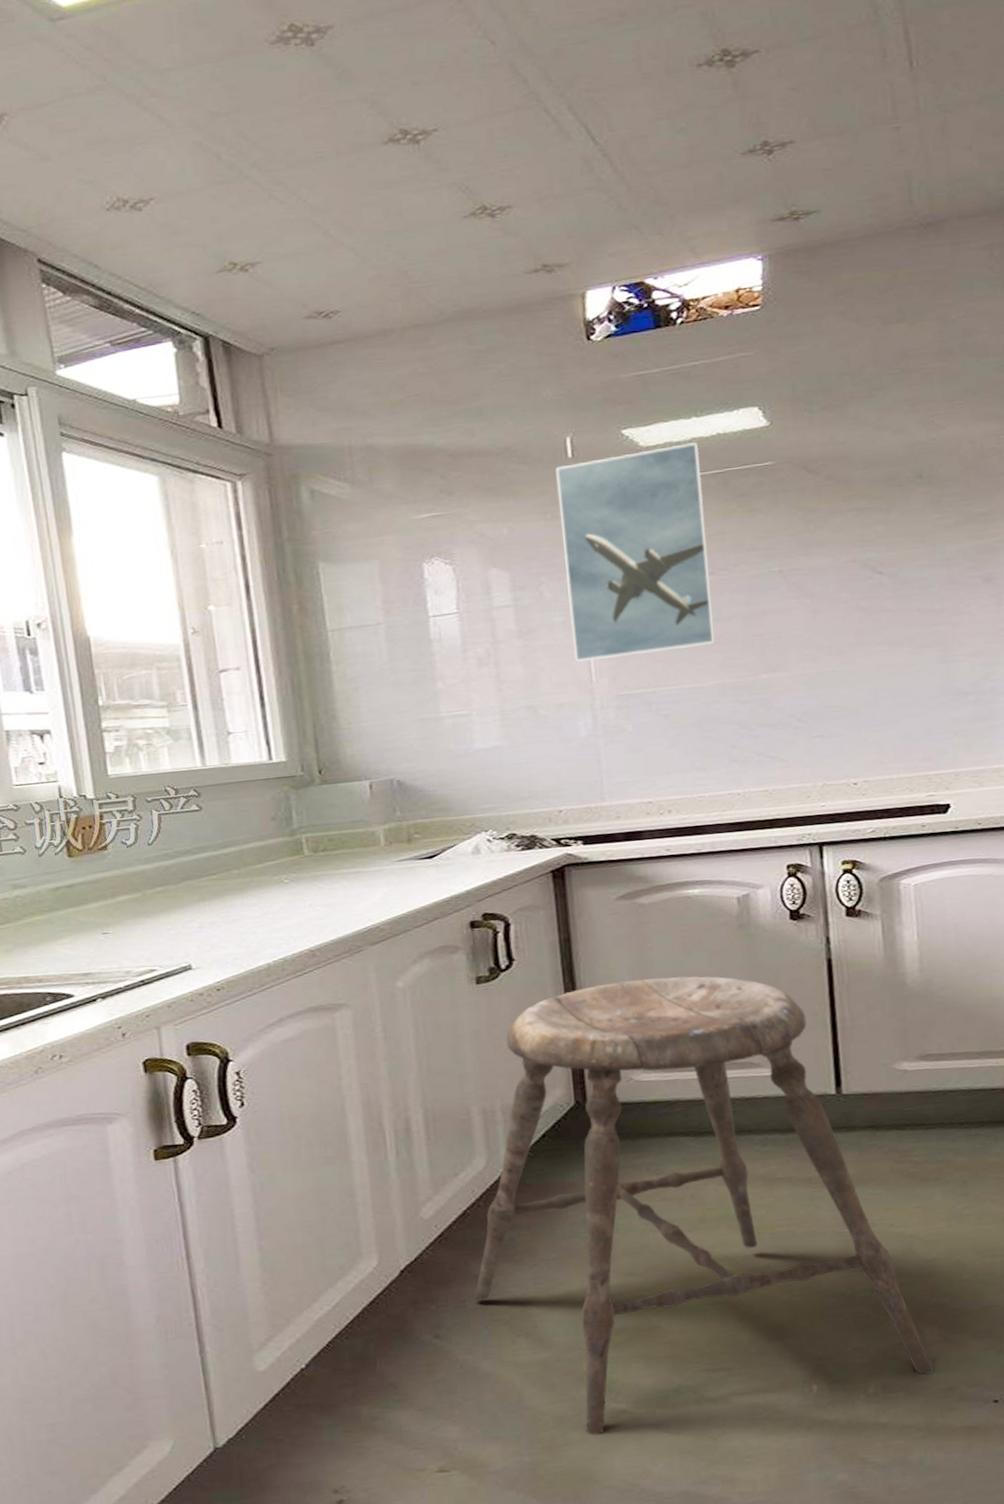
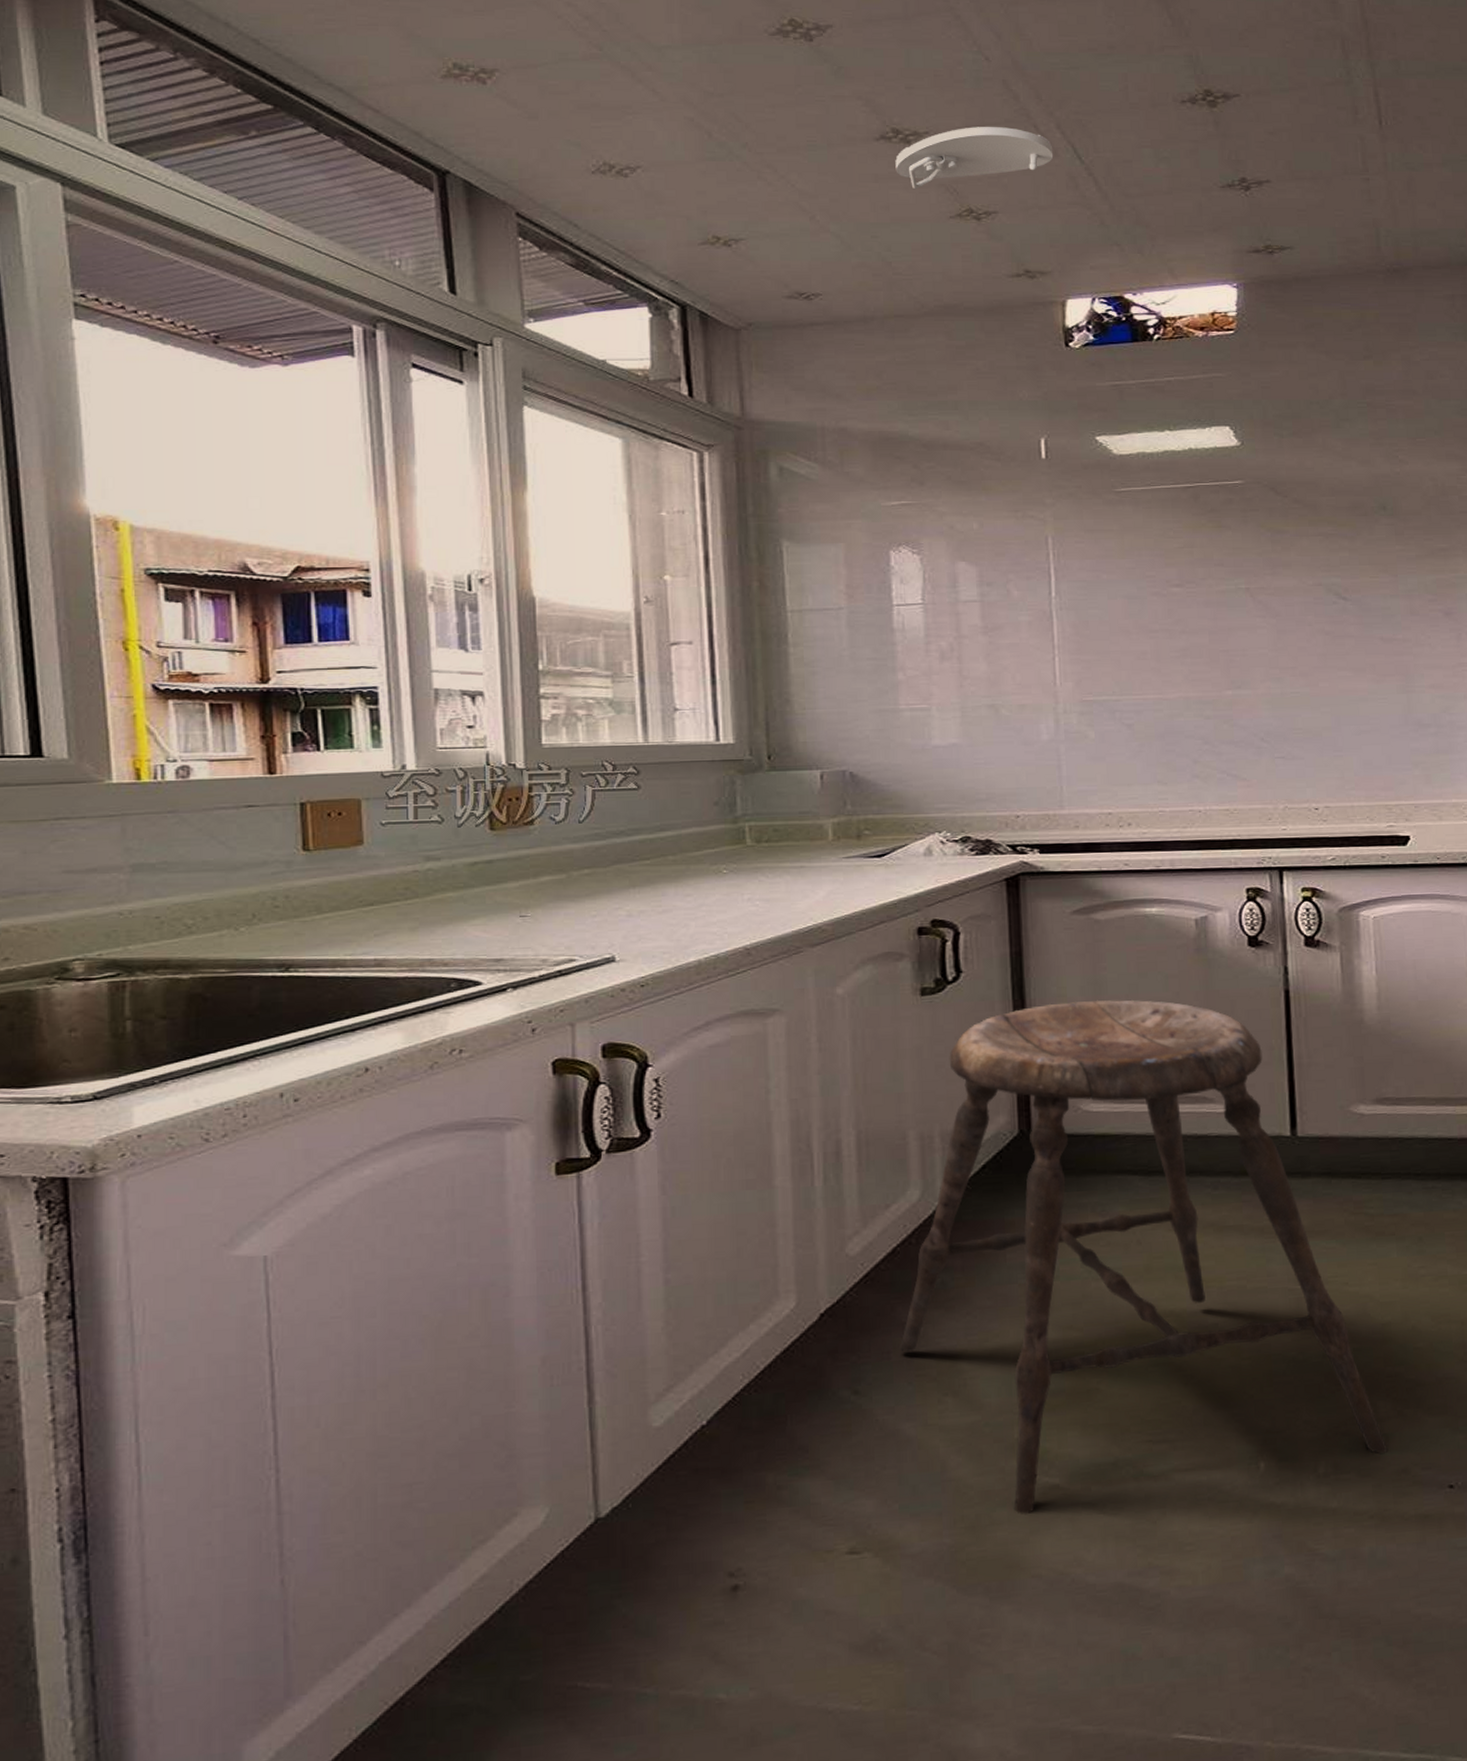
smoke detector: none [405,114,567,191] -> present [895,127,1054,189]
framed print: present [555,442,715,662] -> none [1029,455,1181,664]

